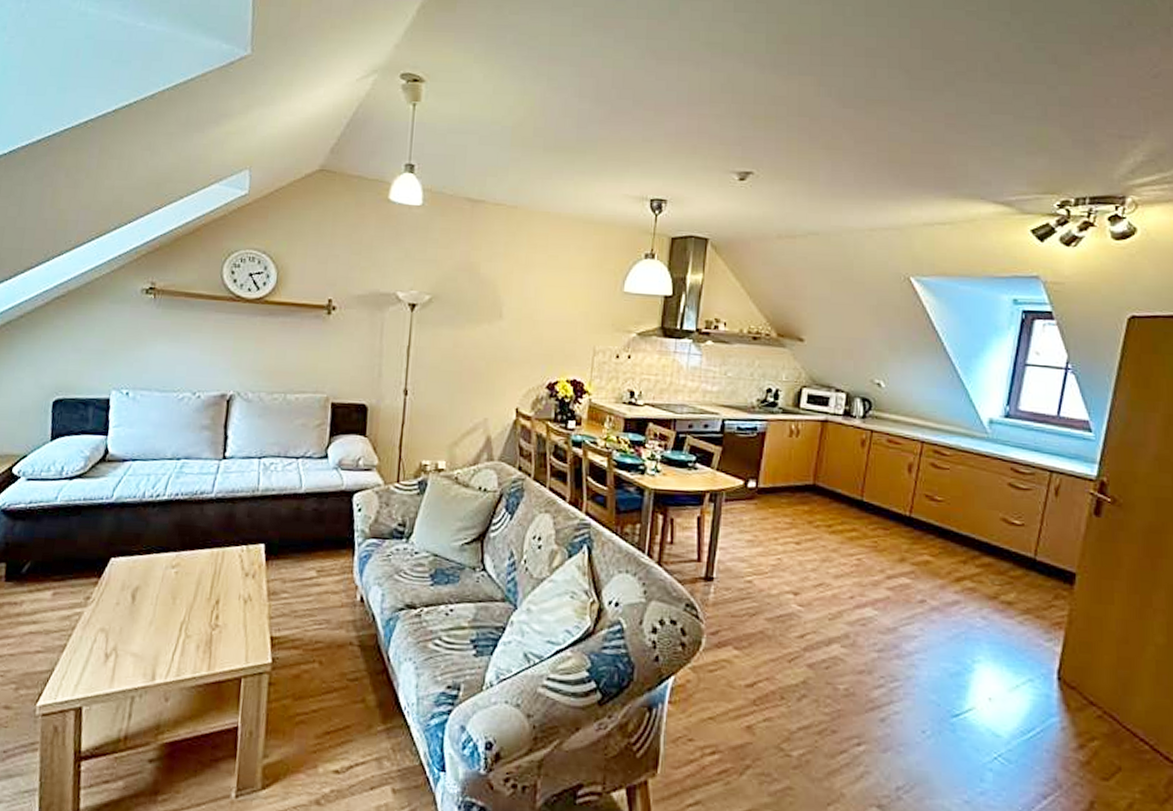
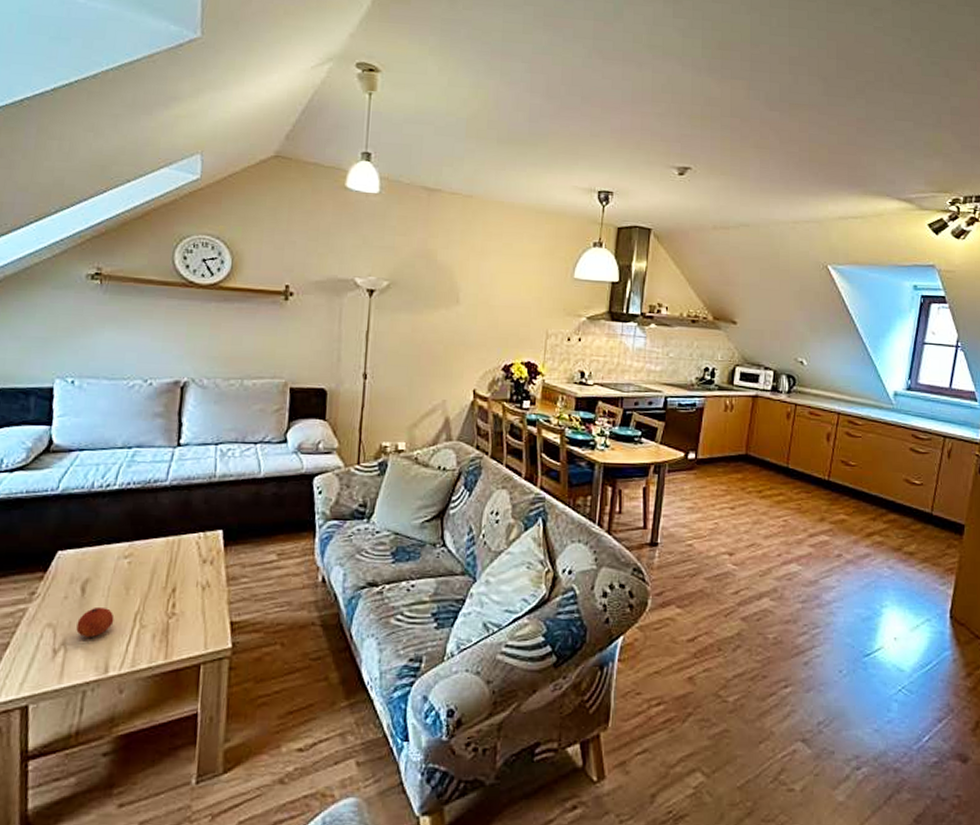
fruit: none [126,614,162,644] -> present [76,606,115,637]

